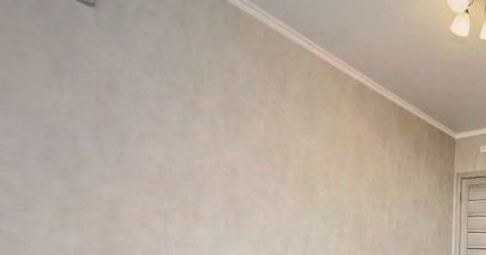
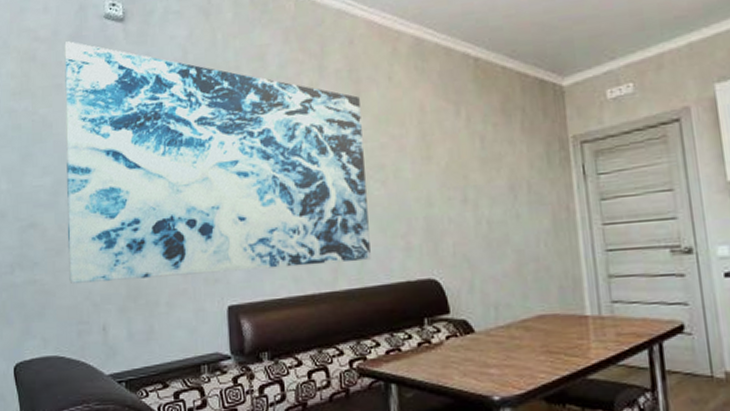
wall art: none [26,11,314,241] -> present [64,41,371,284]

